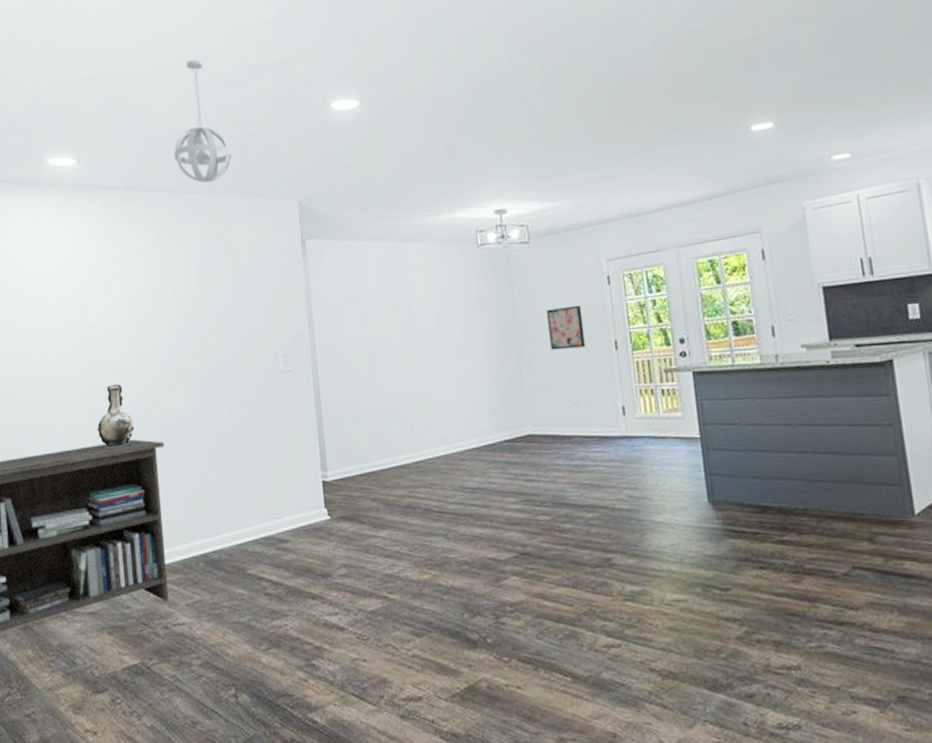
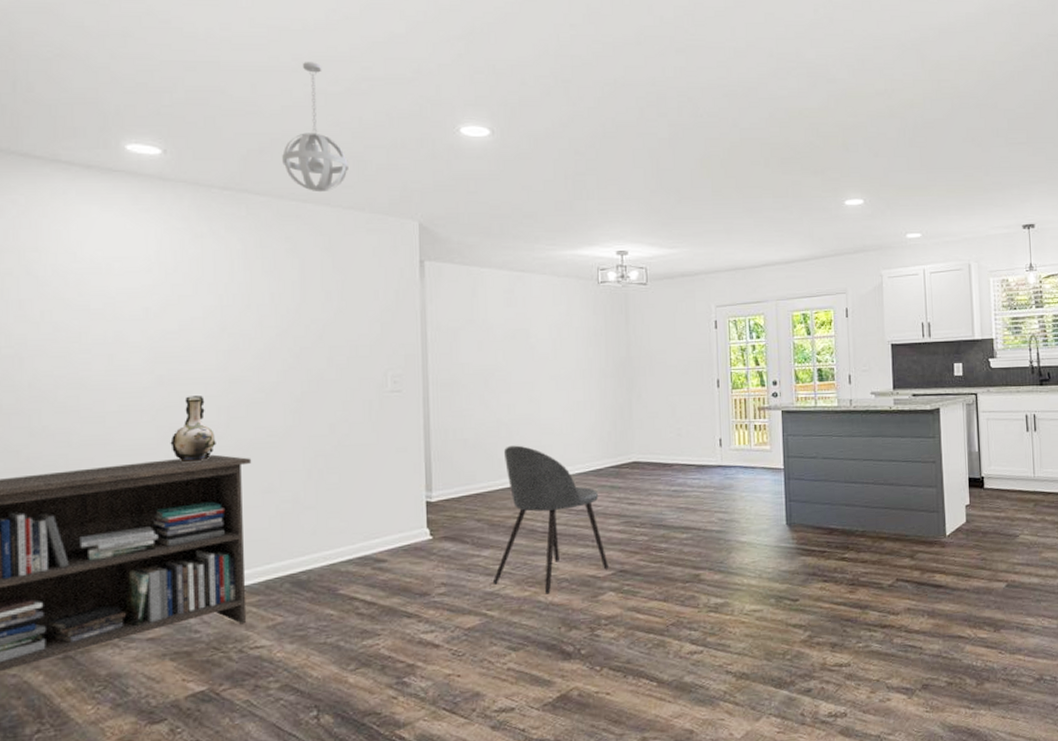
dining chair: none [391,421,510,578] -> present [492,445,609,594]
wall art: present [547,305,586,350] -> none [658,345,691,385]

